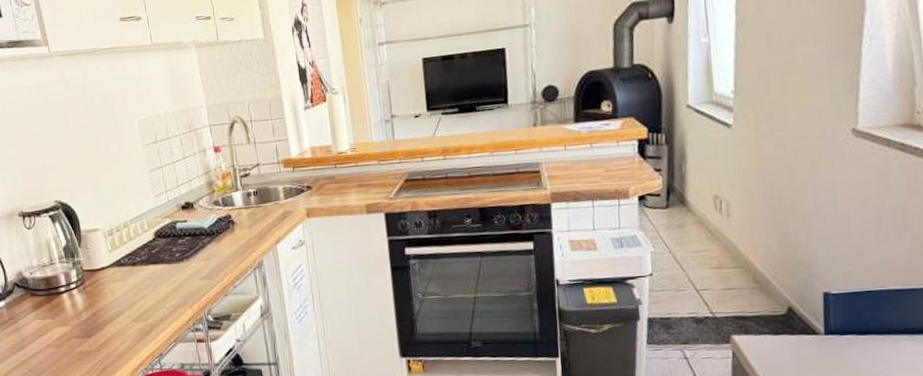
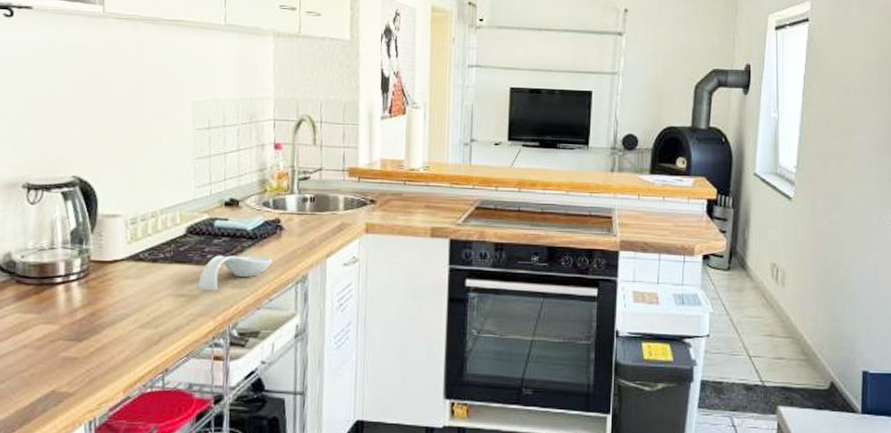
spoon rest: none [172,249,231,285] -> present [197,255,273,291]

